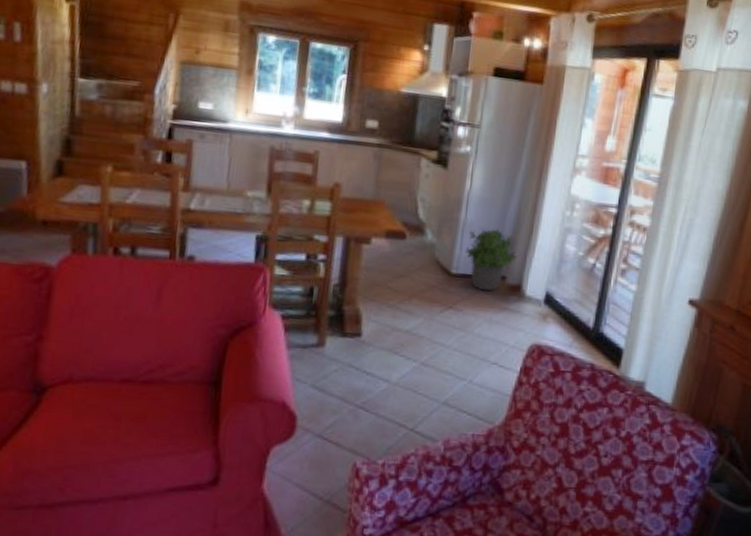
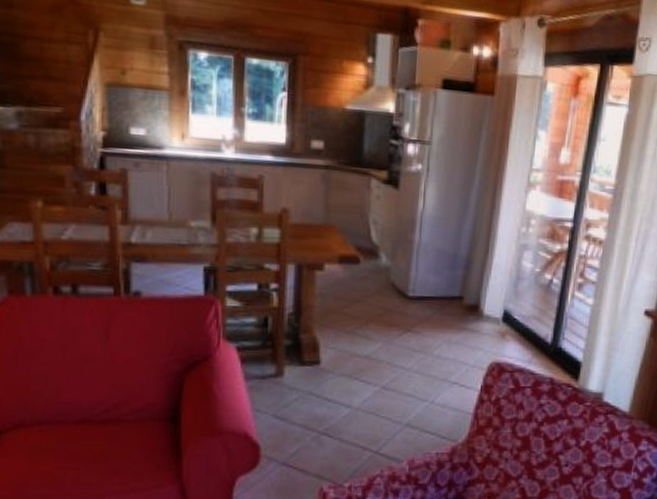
potted plant: present [465,229,517,292] -> none [420,249,474,313]

